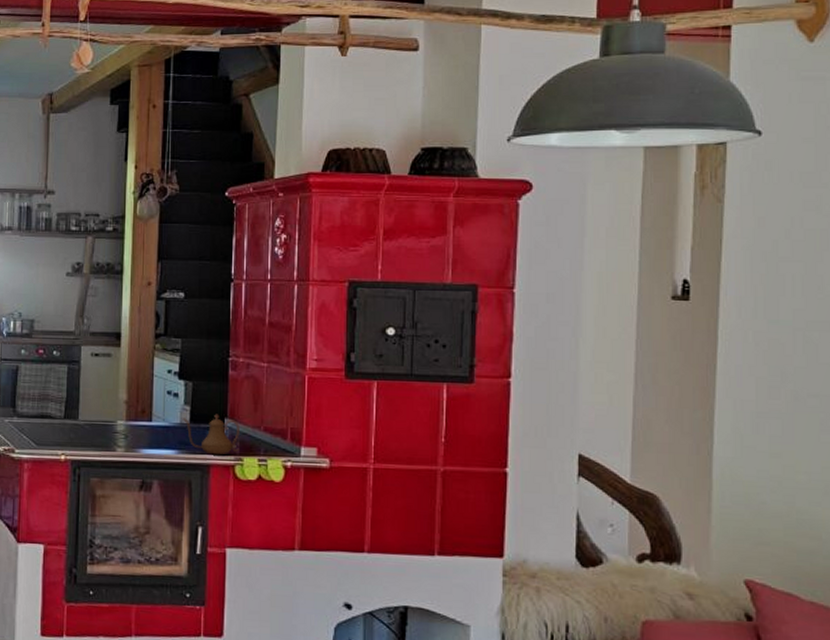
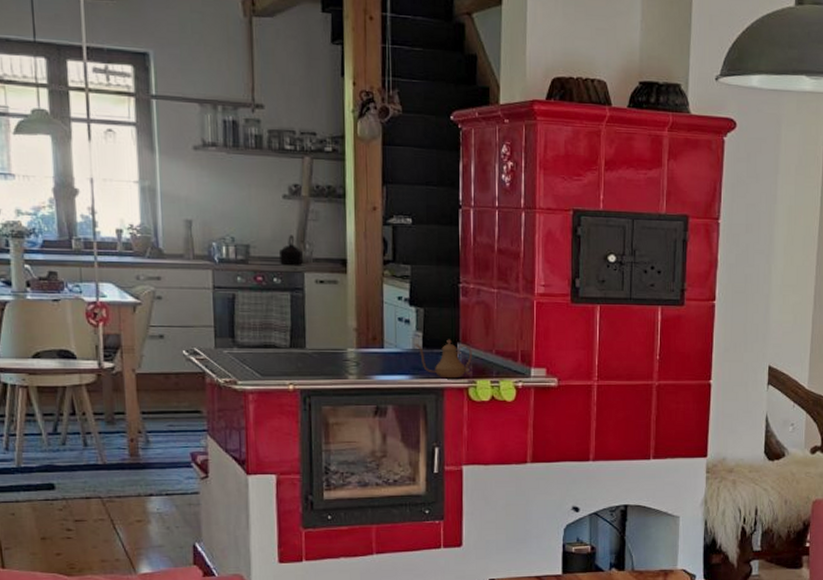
kettle: none [60,310,81,340] -> present [280,235,303,266]

